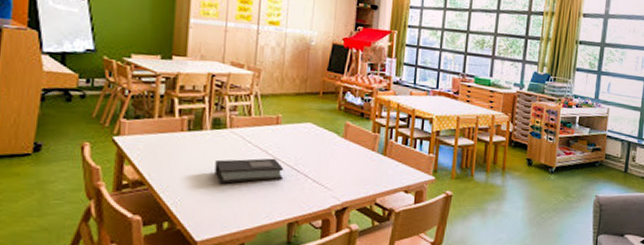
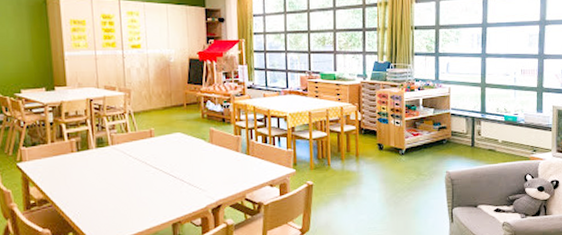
book: present [215,158,283,184] -> none [104,167,162,195]

